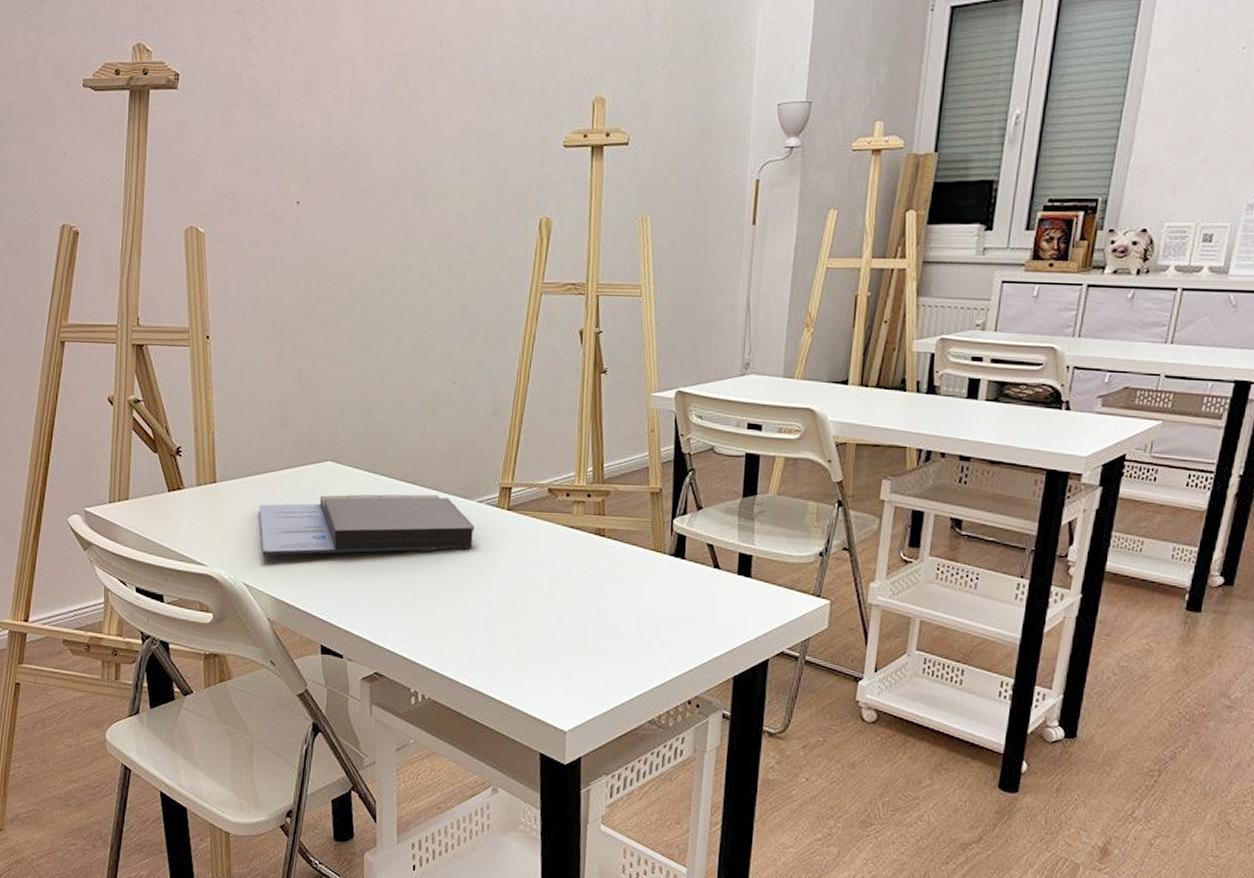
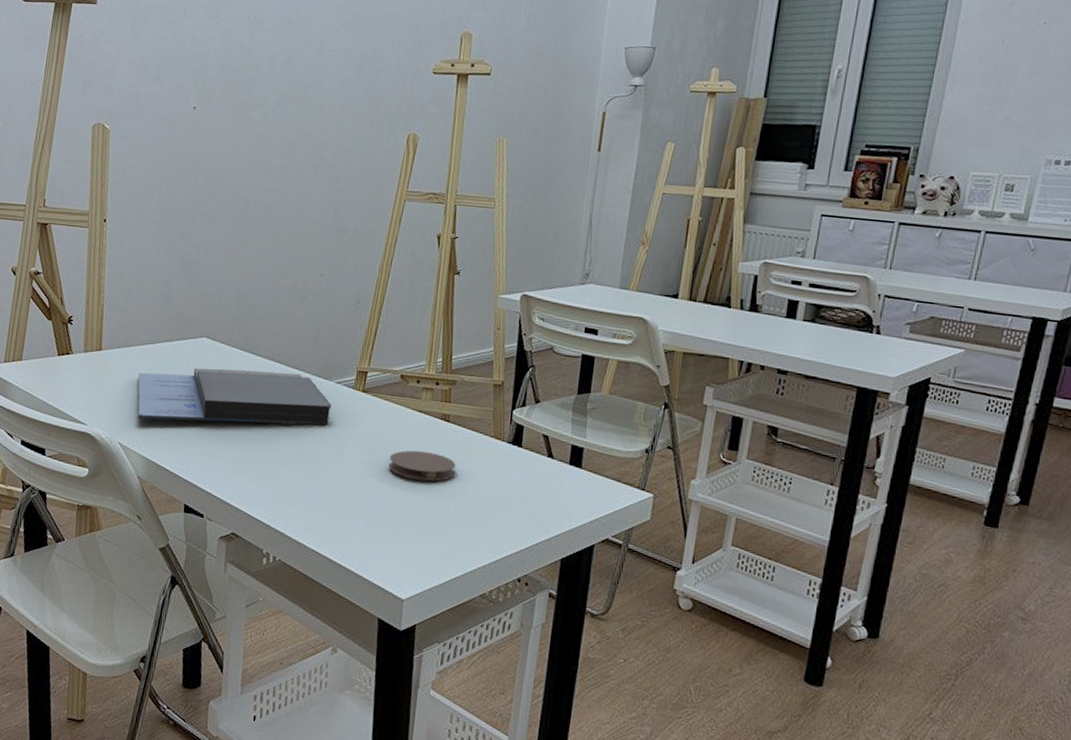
coaster: none [541,570,615,603] -> present [388,450,456,482]

